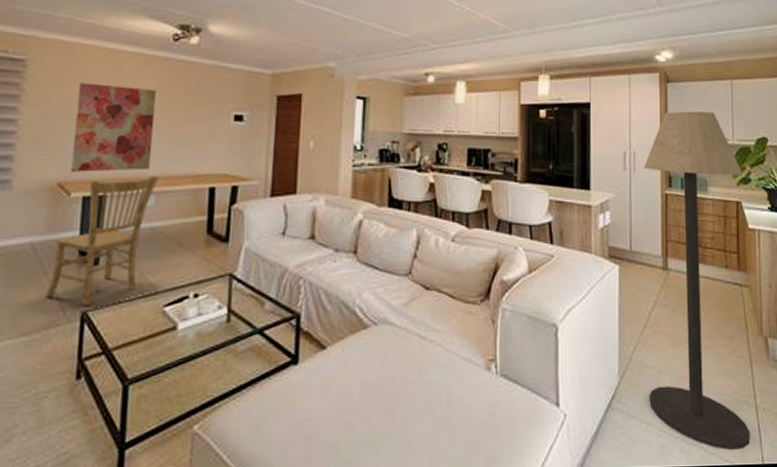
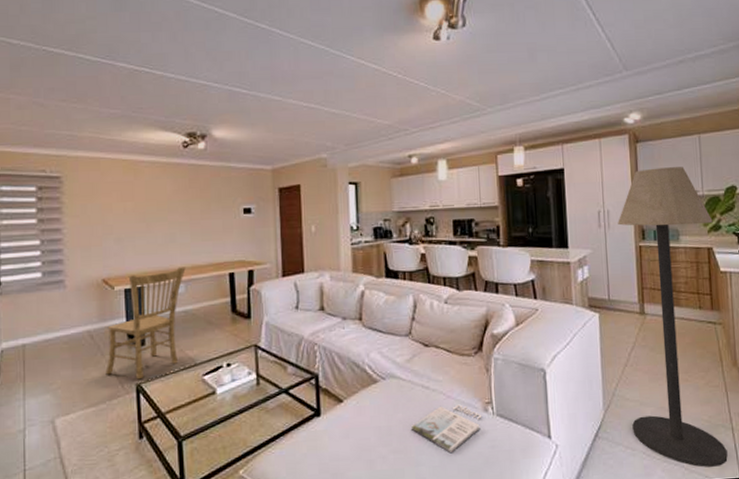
wall art: present [70,83,156,172] -> none [108,191,177,269]
magazine: none [403,360,484,418] -> present [412,404,482,454]

